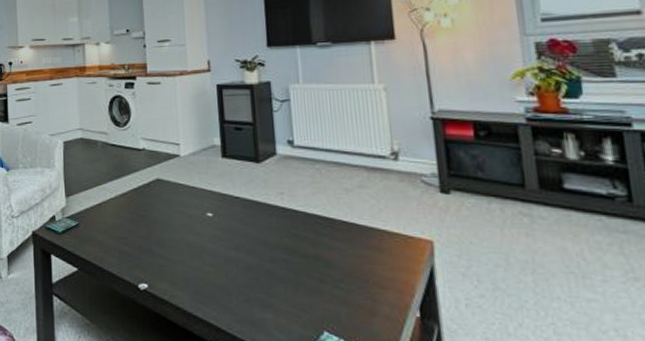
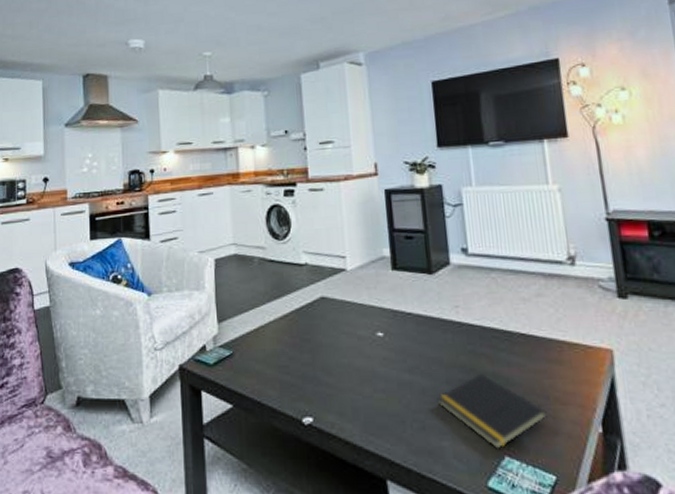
notepad: none [261,255,366,325] -> present [437,373,547,449]

